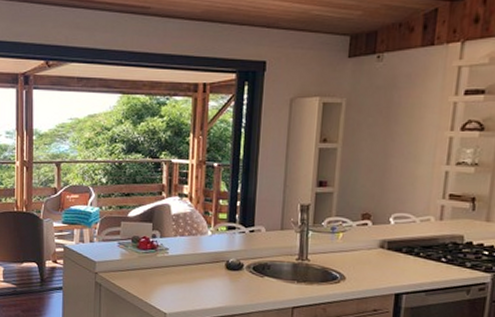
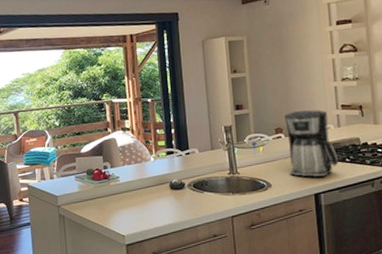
coffee maker: none [370,196,433,275] -> present [284,110,339,177]

